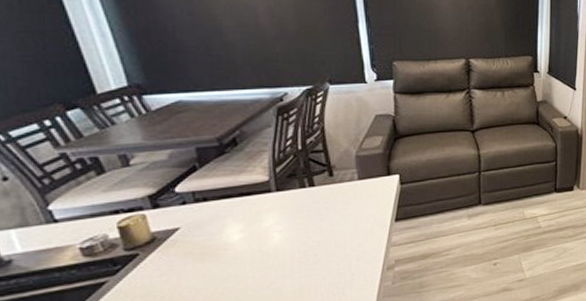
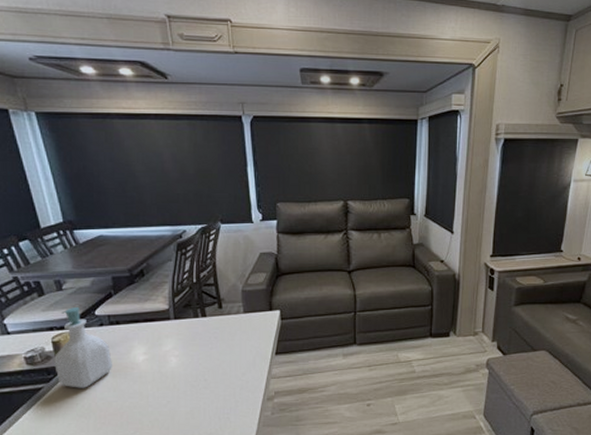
soap bottle: none [120,185,201,278] -> present [53,307,113,388]

